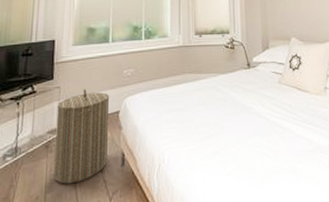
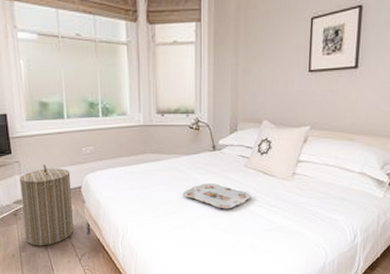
serving tray: none [220,102,288,129] -> present [182,183,252,209]

